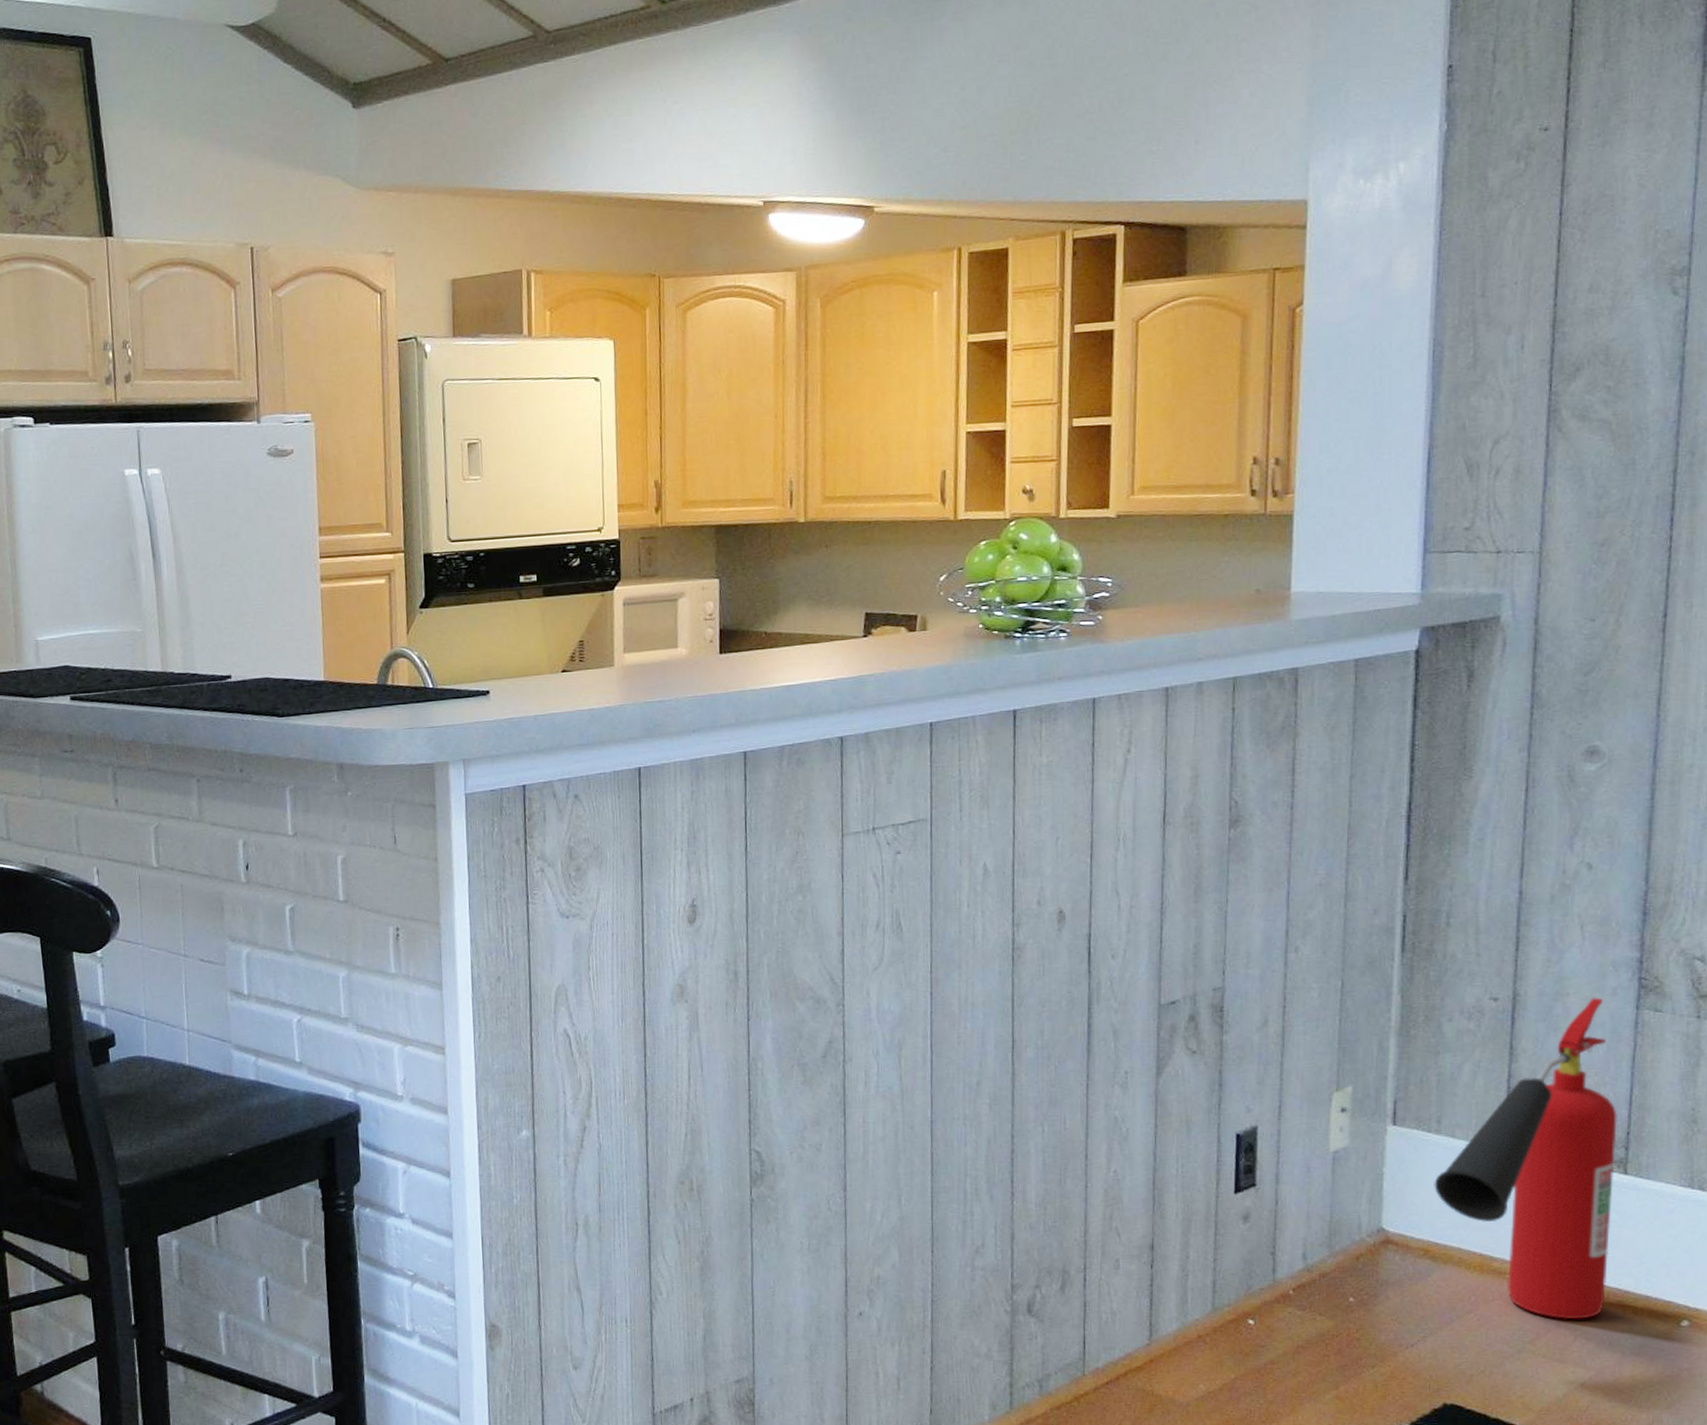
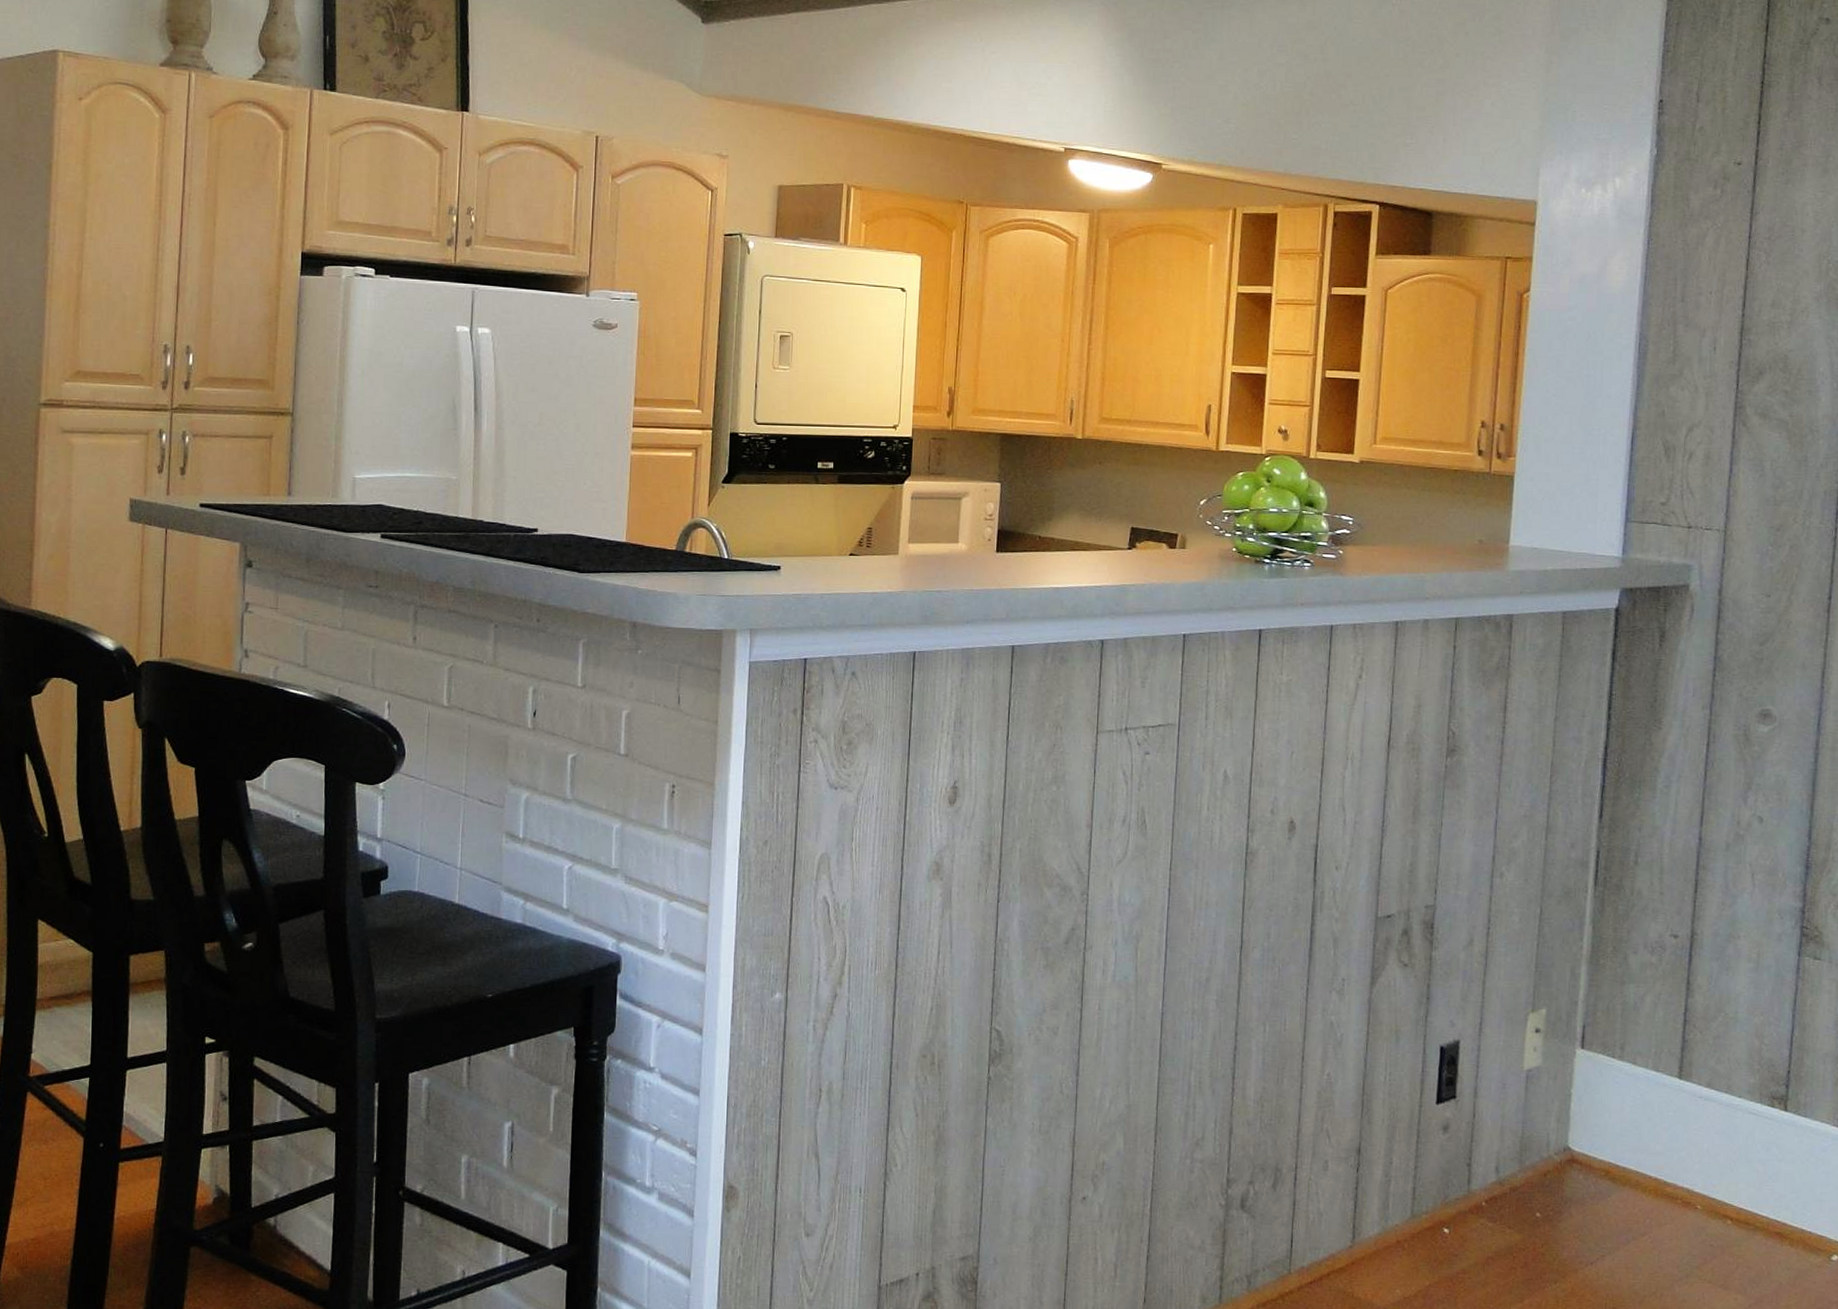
fire extinguisher: present [1434,996,1617,1320] -> none [1616,940,1780,1248]

